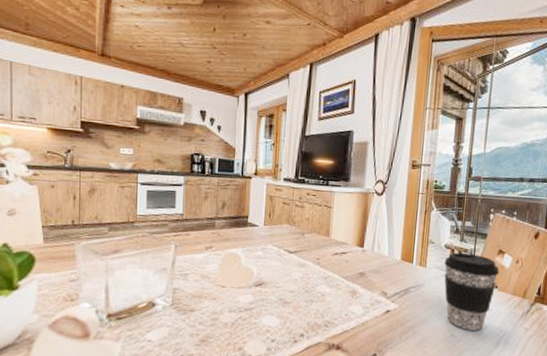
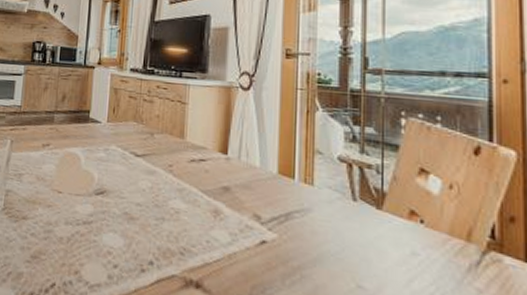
coffee cup: present [444,252,500,331] -> none [339,167,424,285]

